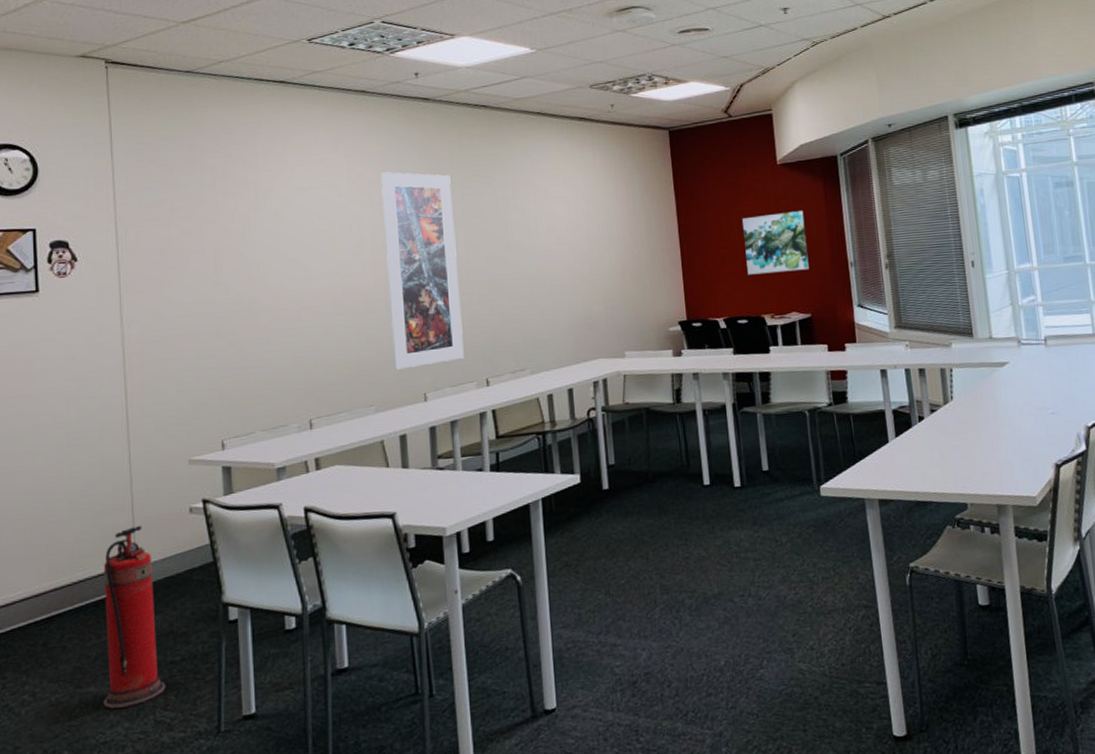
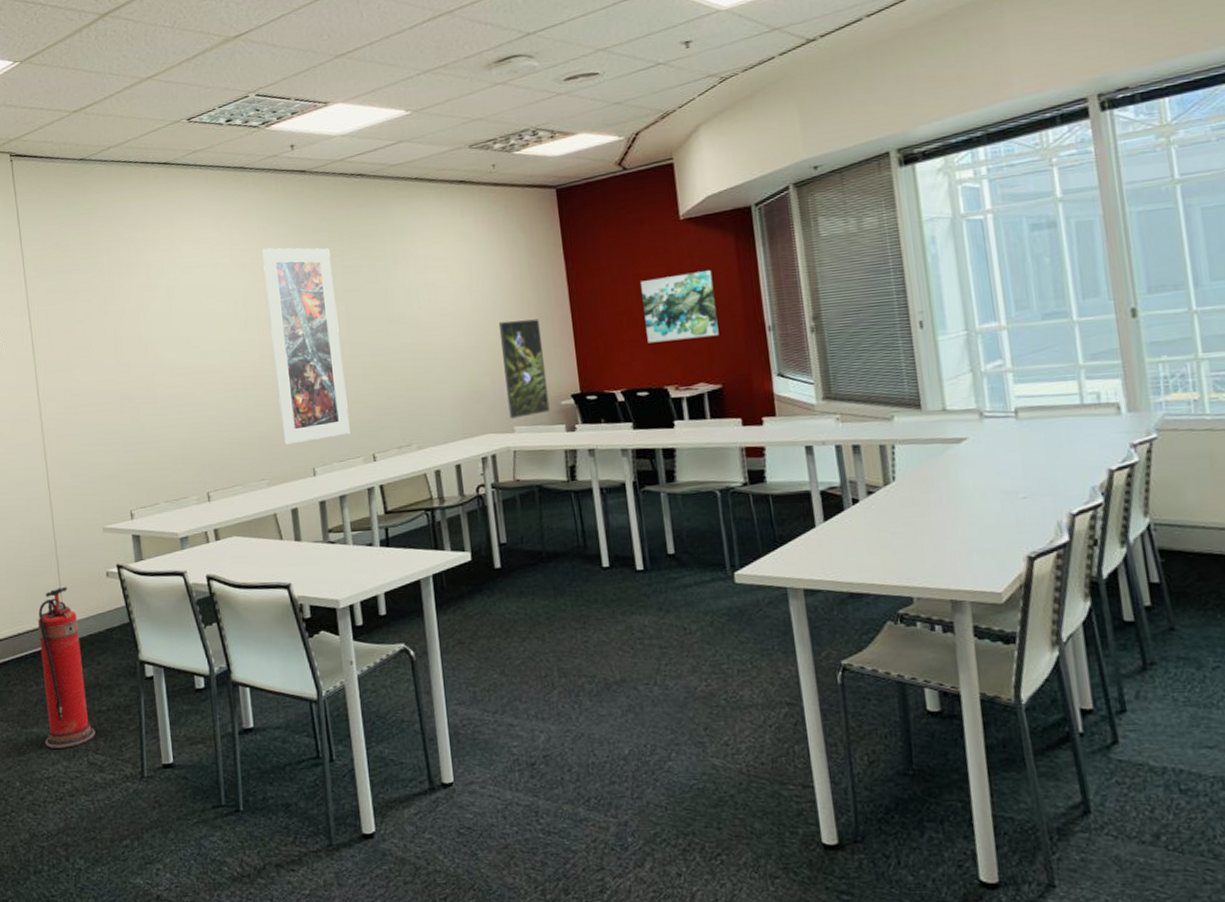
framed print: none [612,250,659,344] -> present [498,319,550,419]

